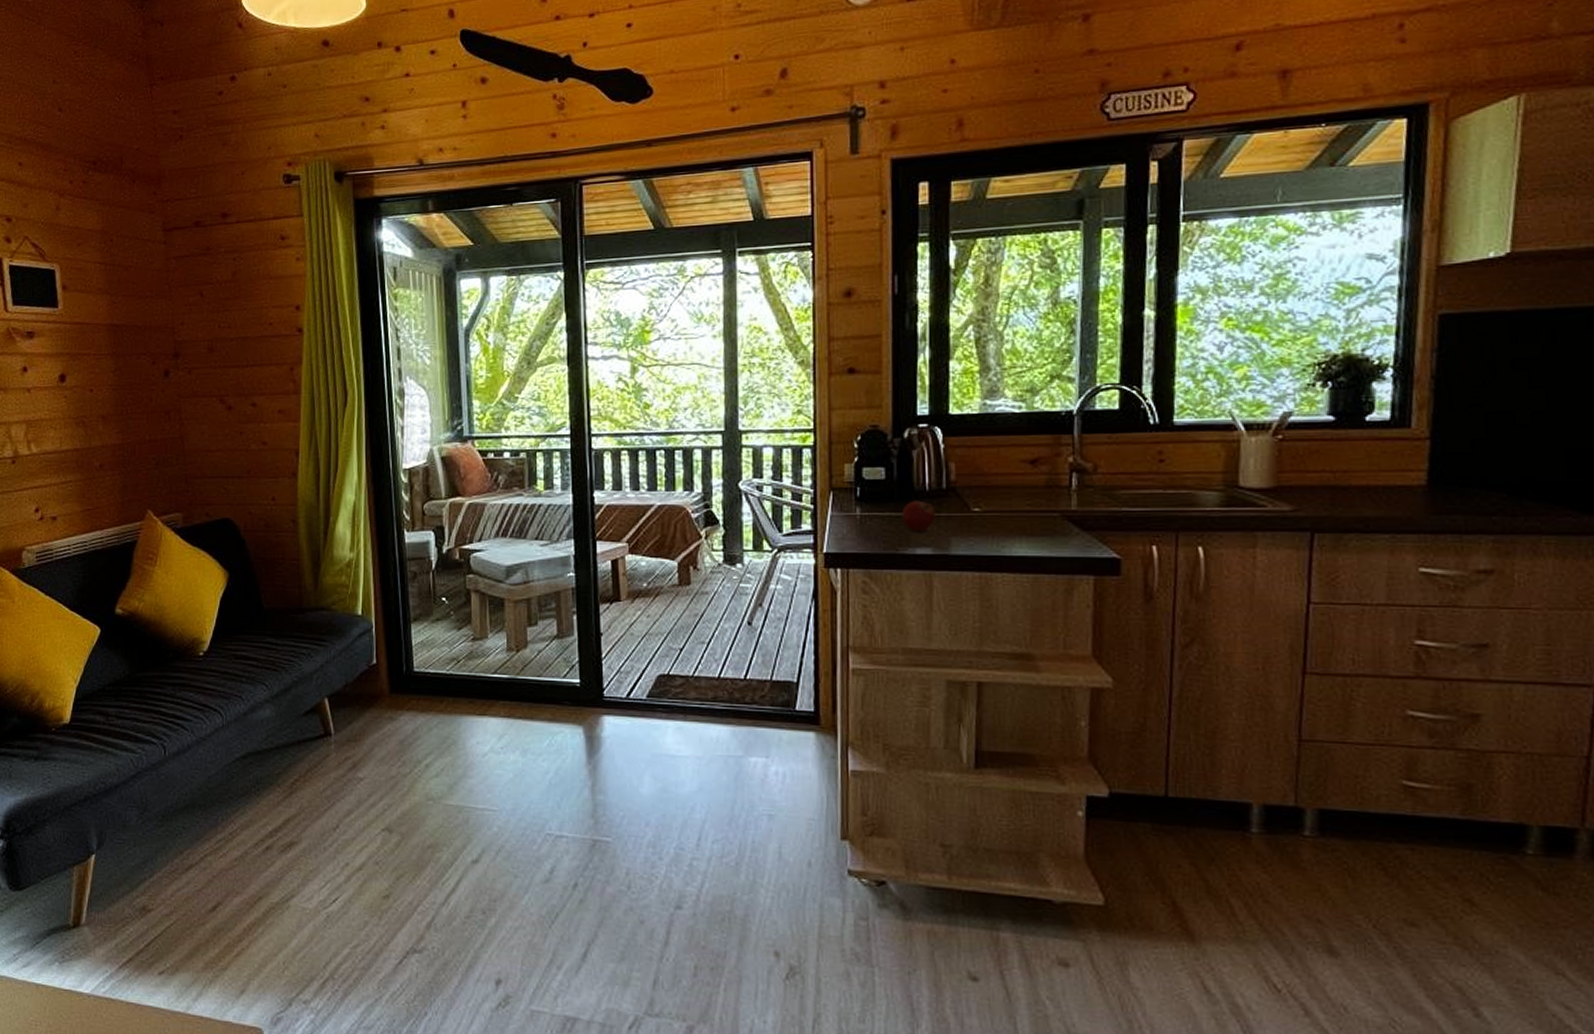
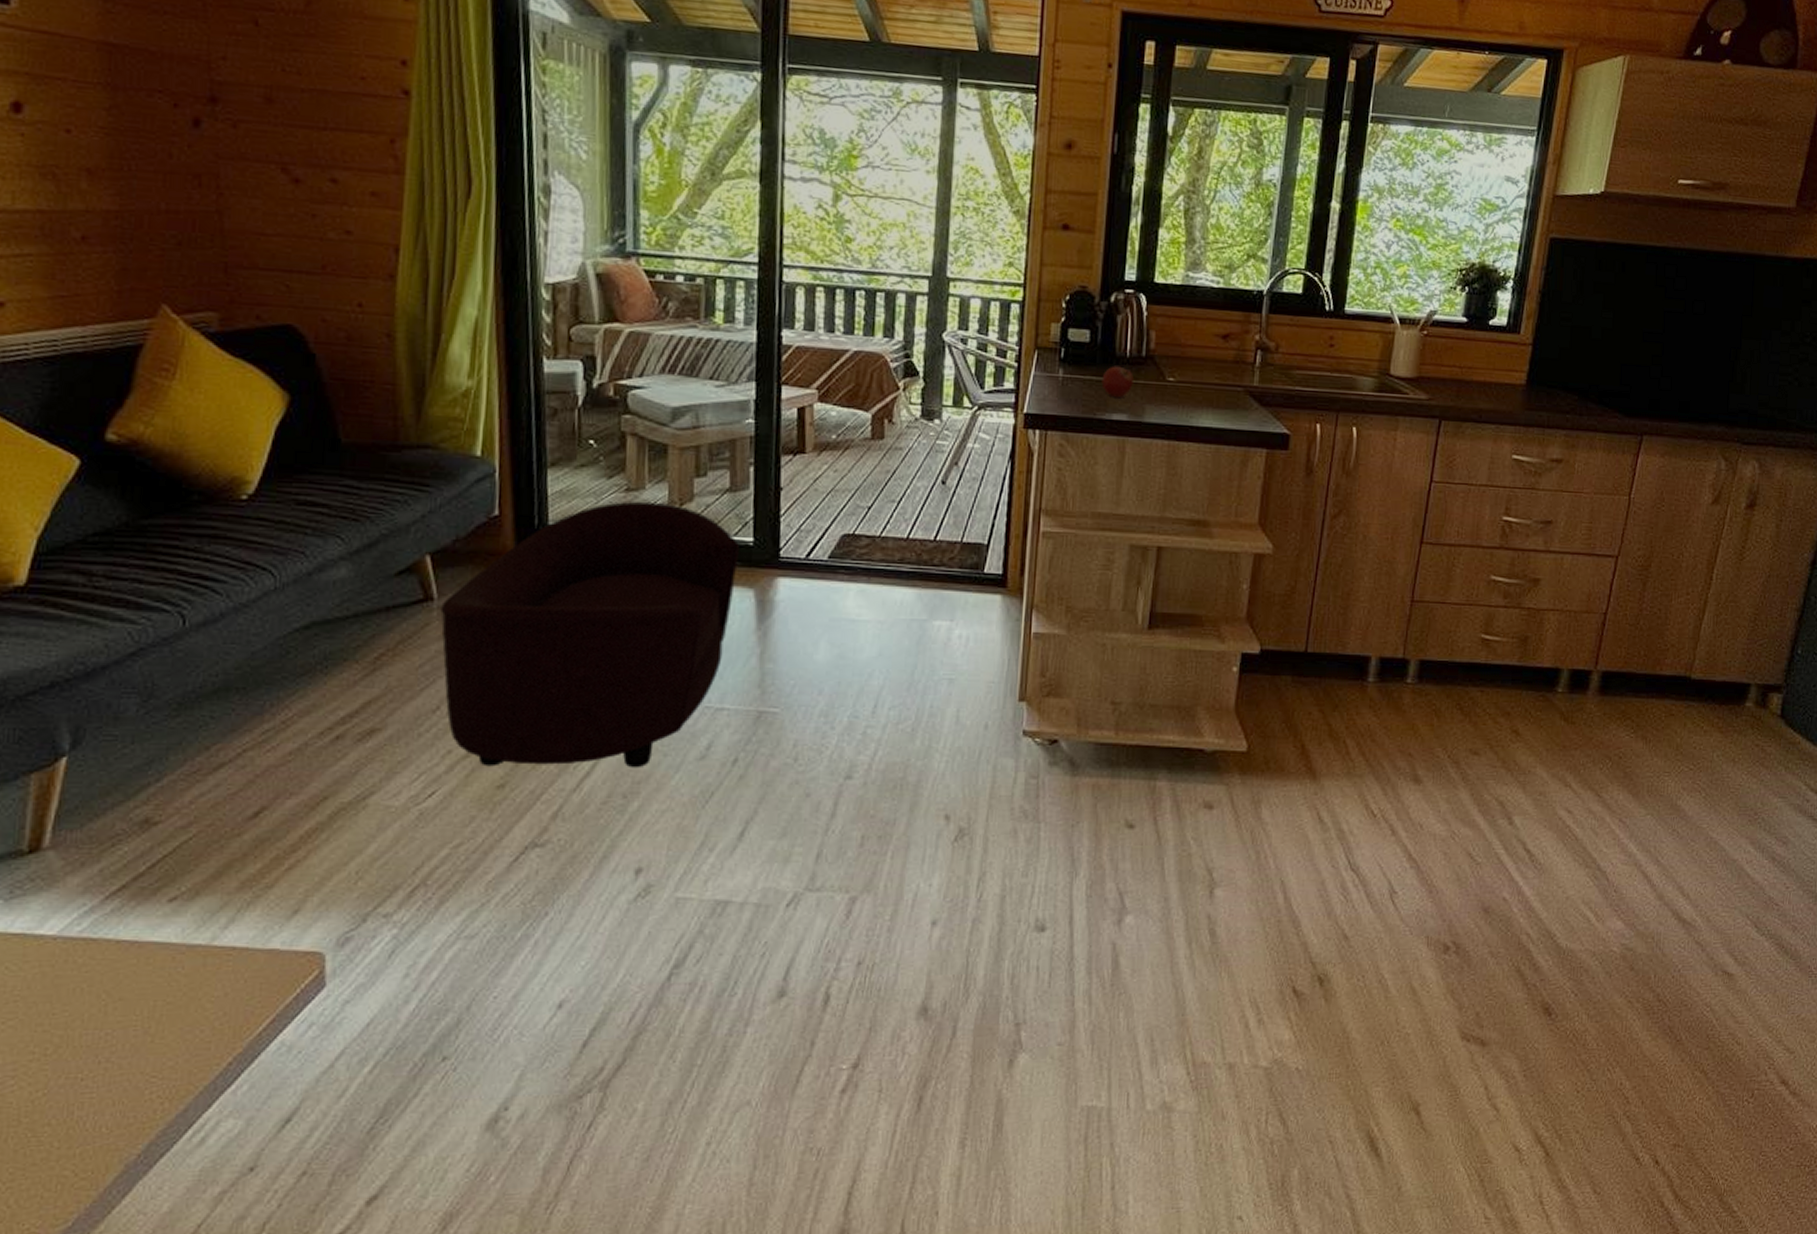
dog bed: none [337,649,569,887] -> present [440,501,741,768]

